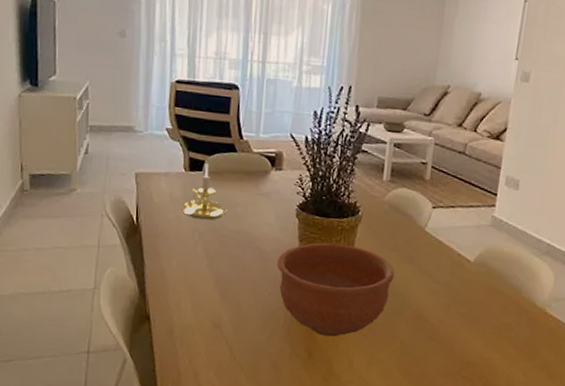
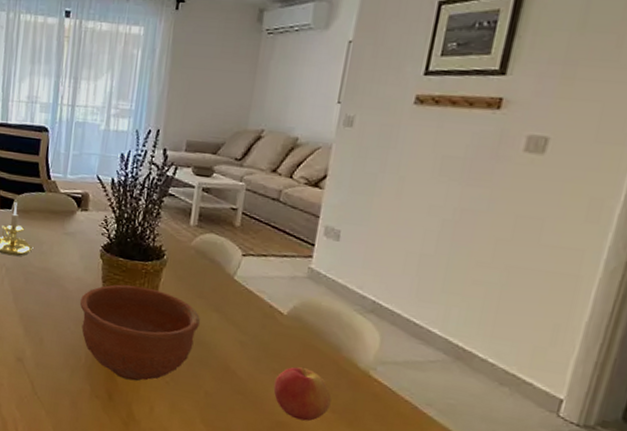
apple: none [463,309,514,360] -> present [273,366,332,422]

